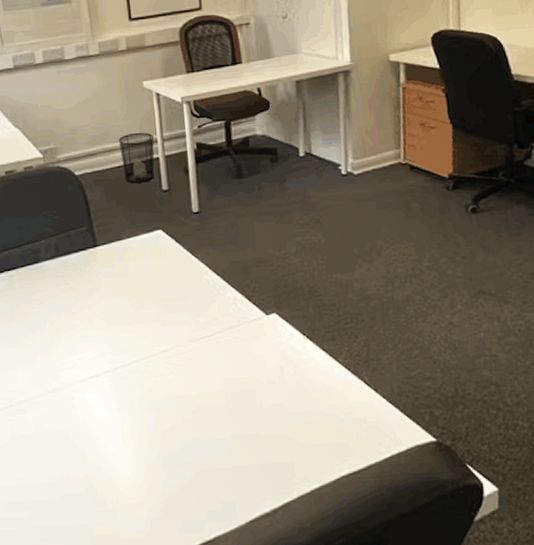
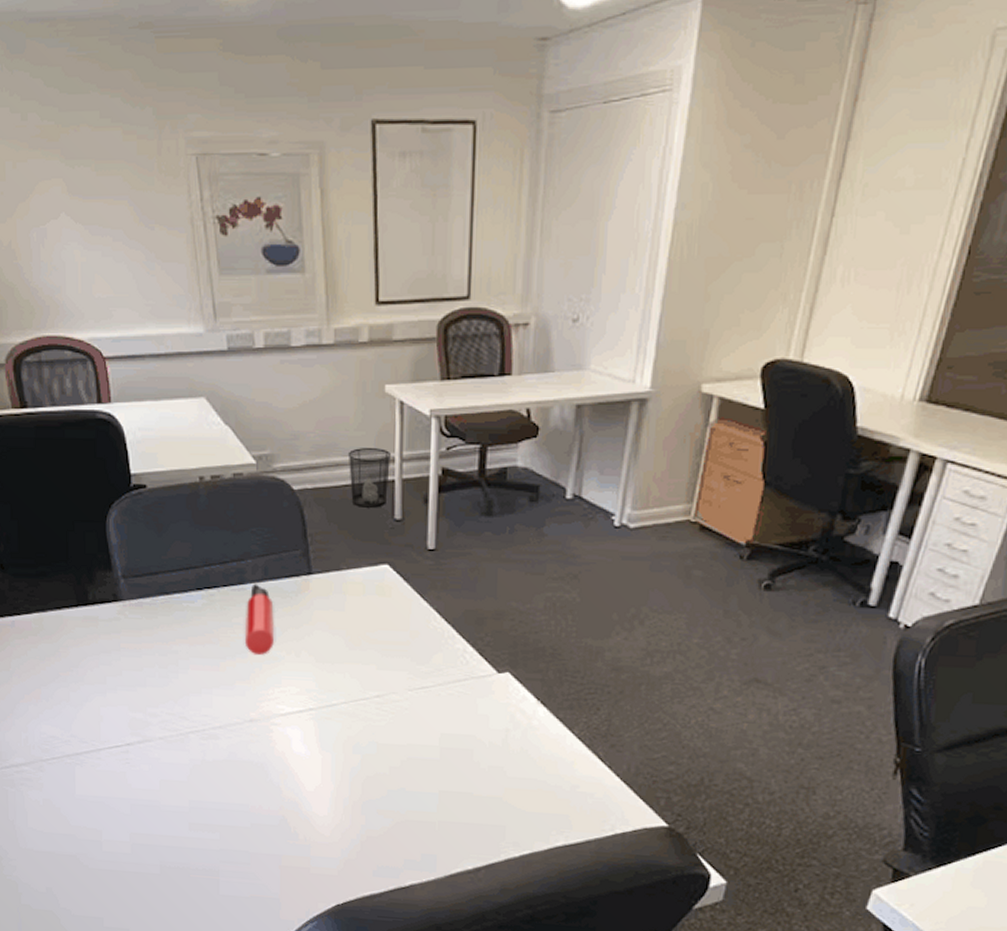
water bottle: none [42,261,69,326] -> present [244,583,274,654]

